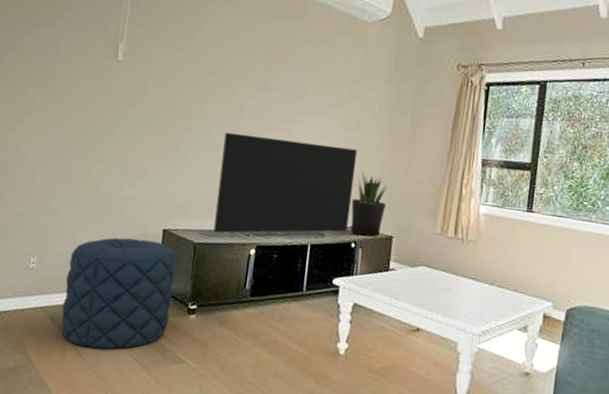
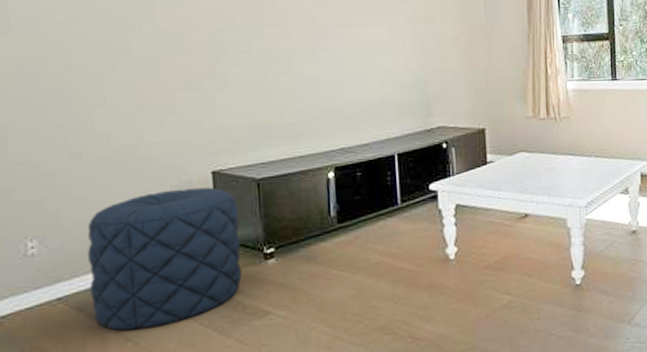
television: present [214,132,358,240] -> none [270,44,435,163]
planter: present [351,172,388,238] -> none [435,67,473,135]

